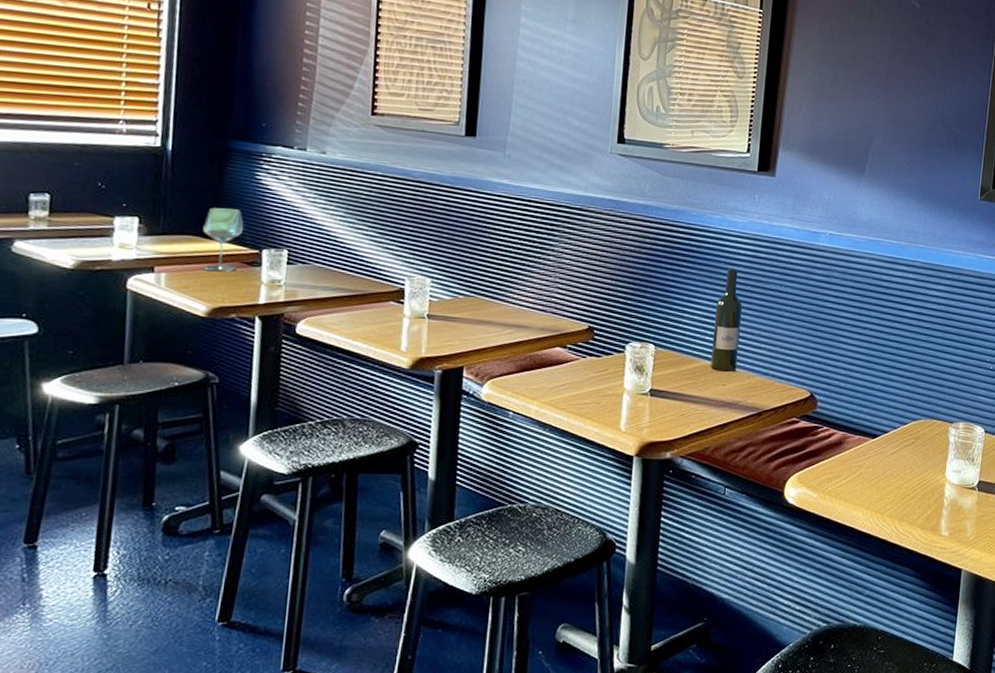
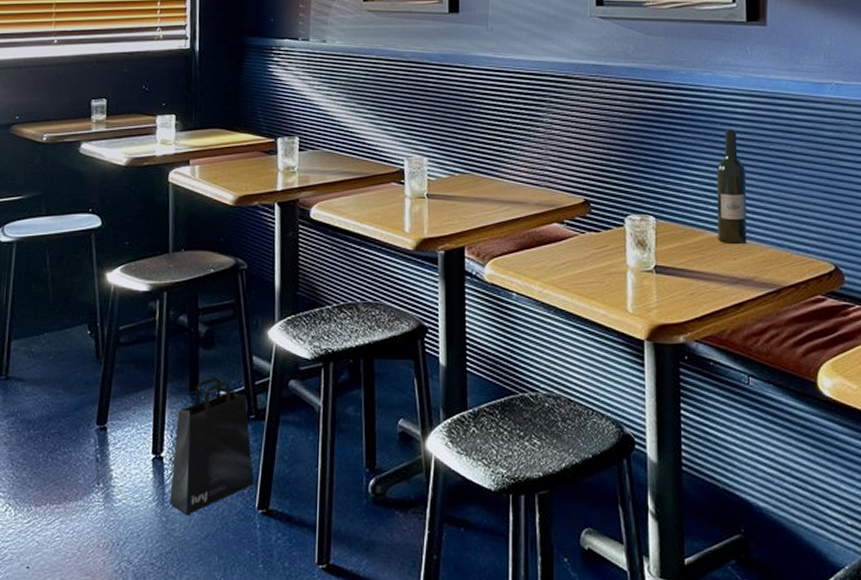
shopping bag: none [112,492,215,631] -> present [169,376,254,515]
wine glass: present [203,207,244,272] -> none [227,101,261,162]

